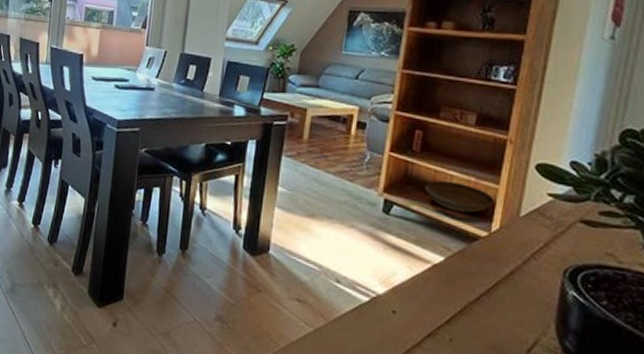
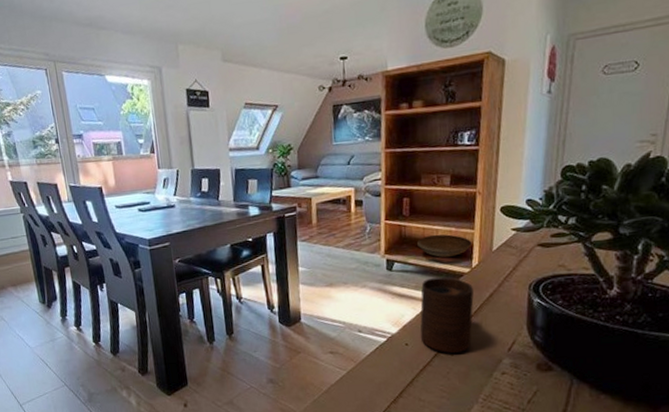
cup: none [412,233,489,339] -> present [420,277,474,353]

